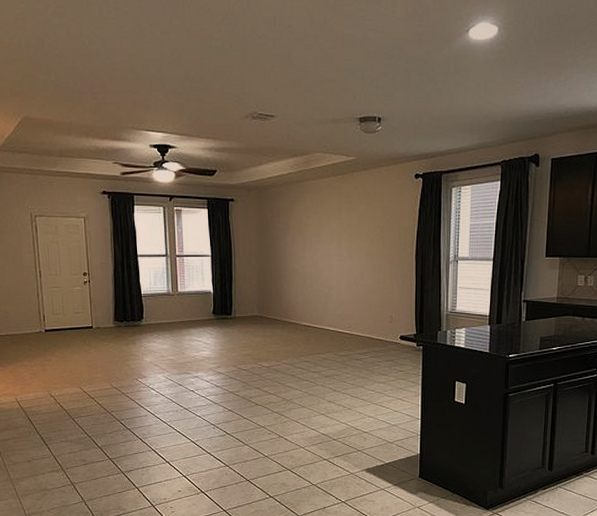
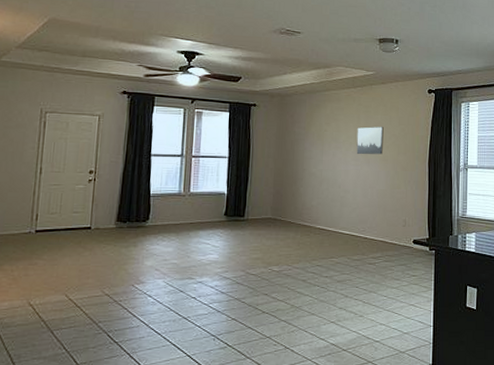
wall art: none [339,217,367,249] -> present [356,126,384,155]

